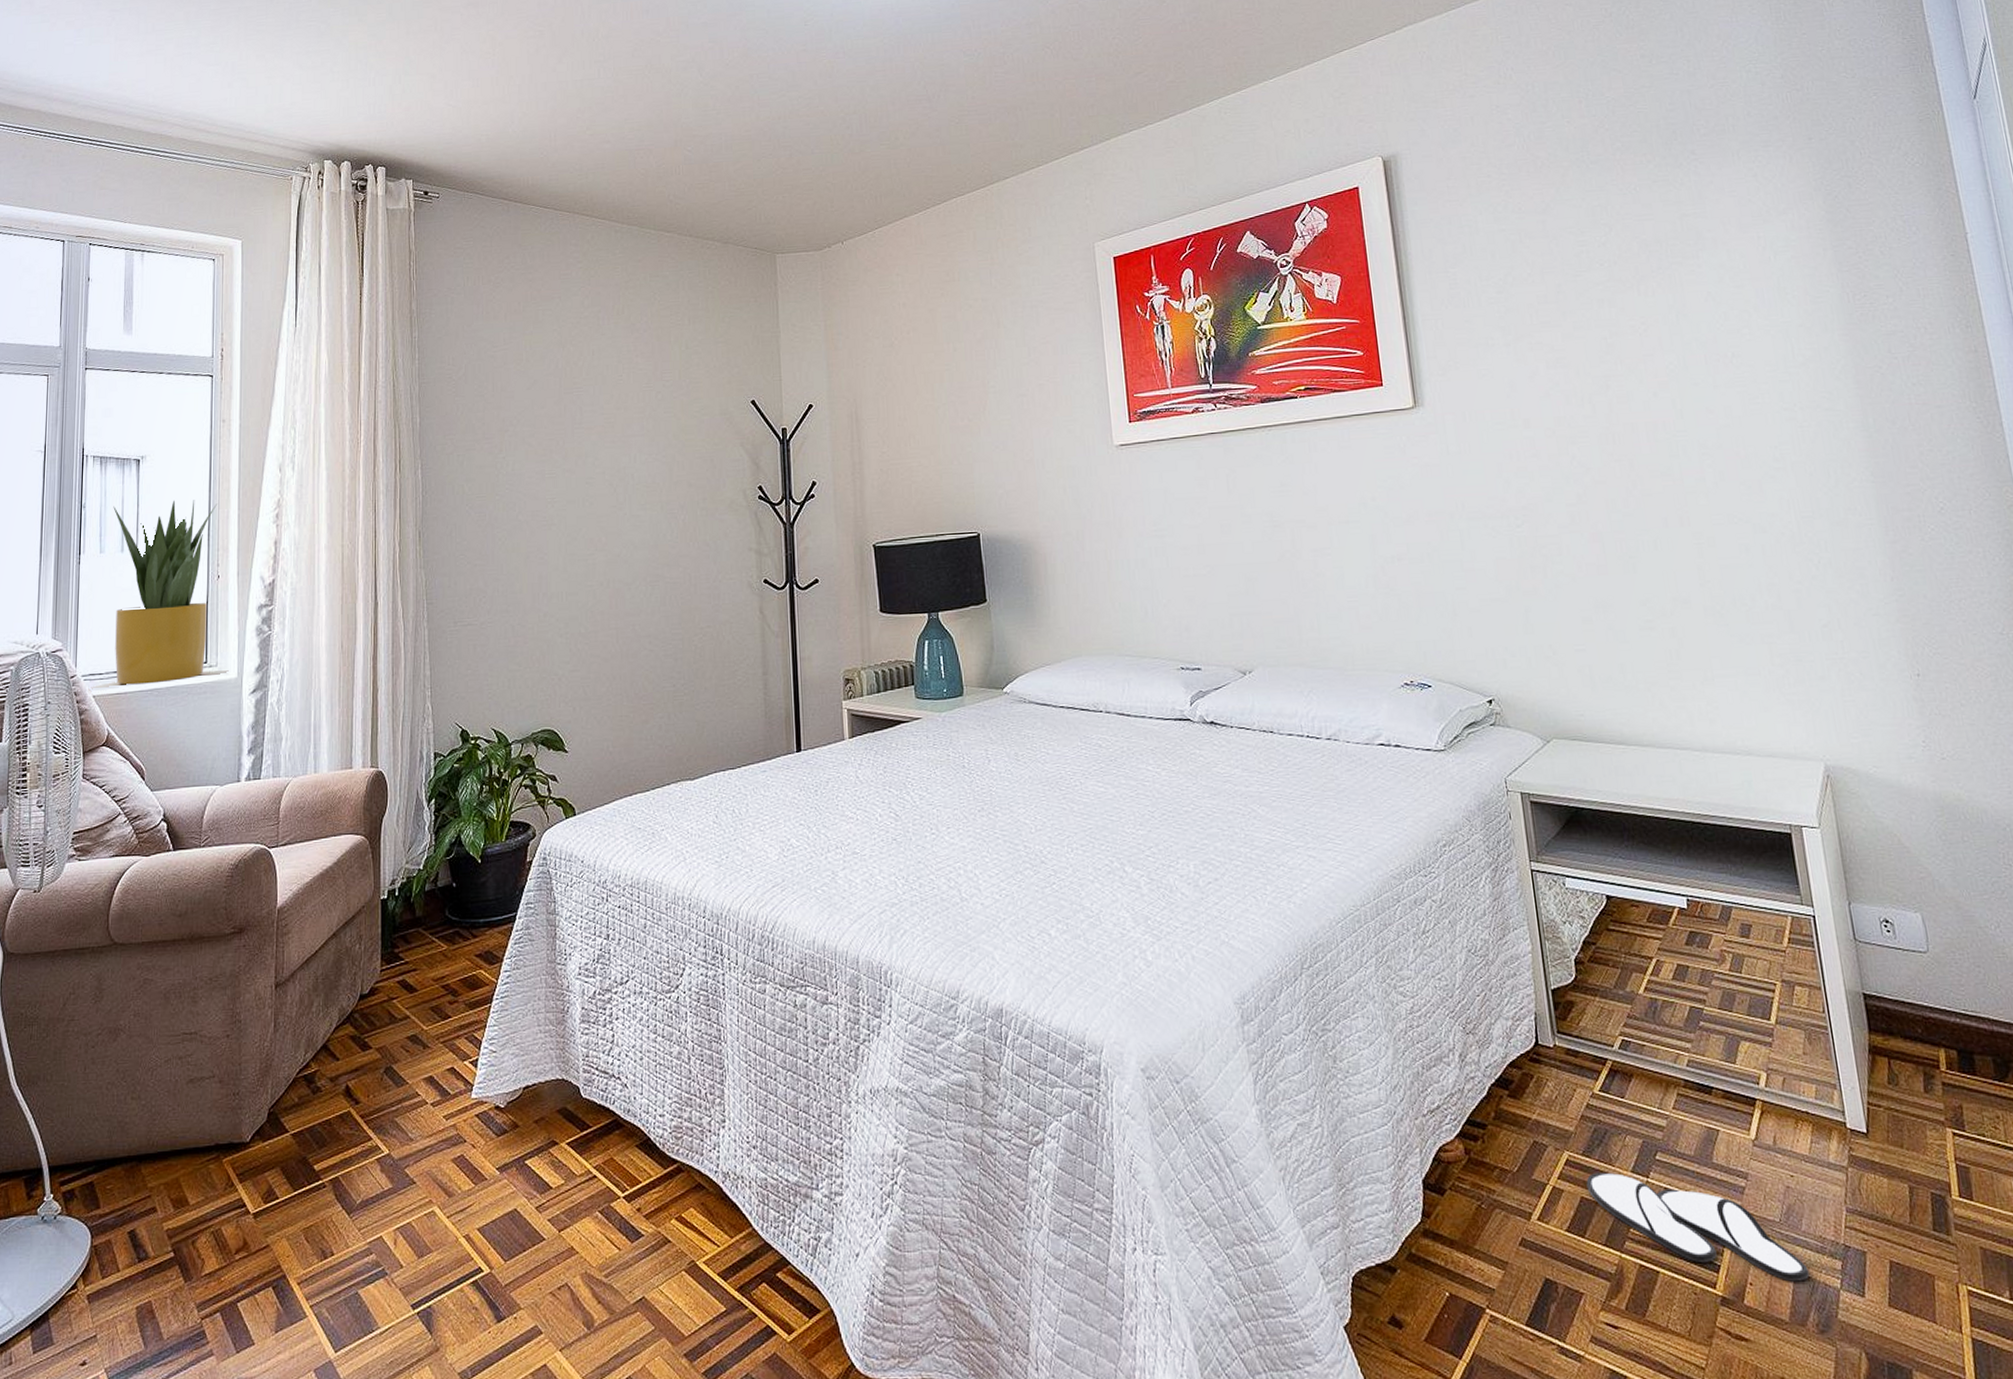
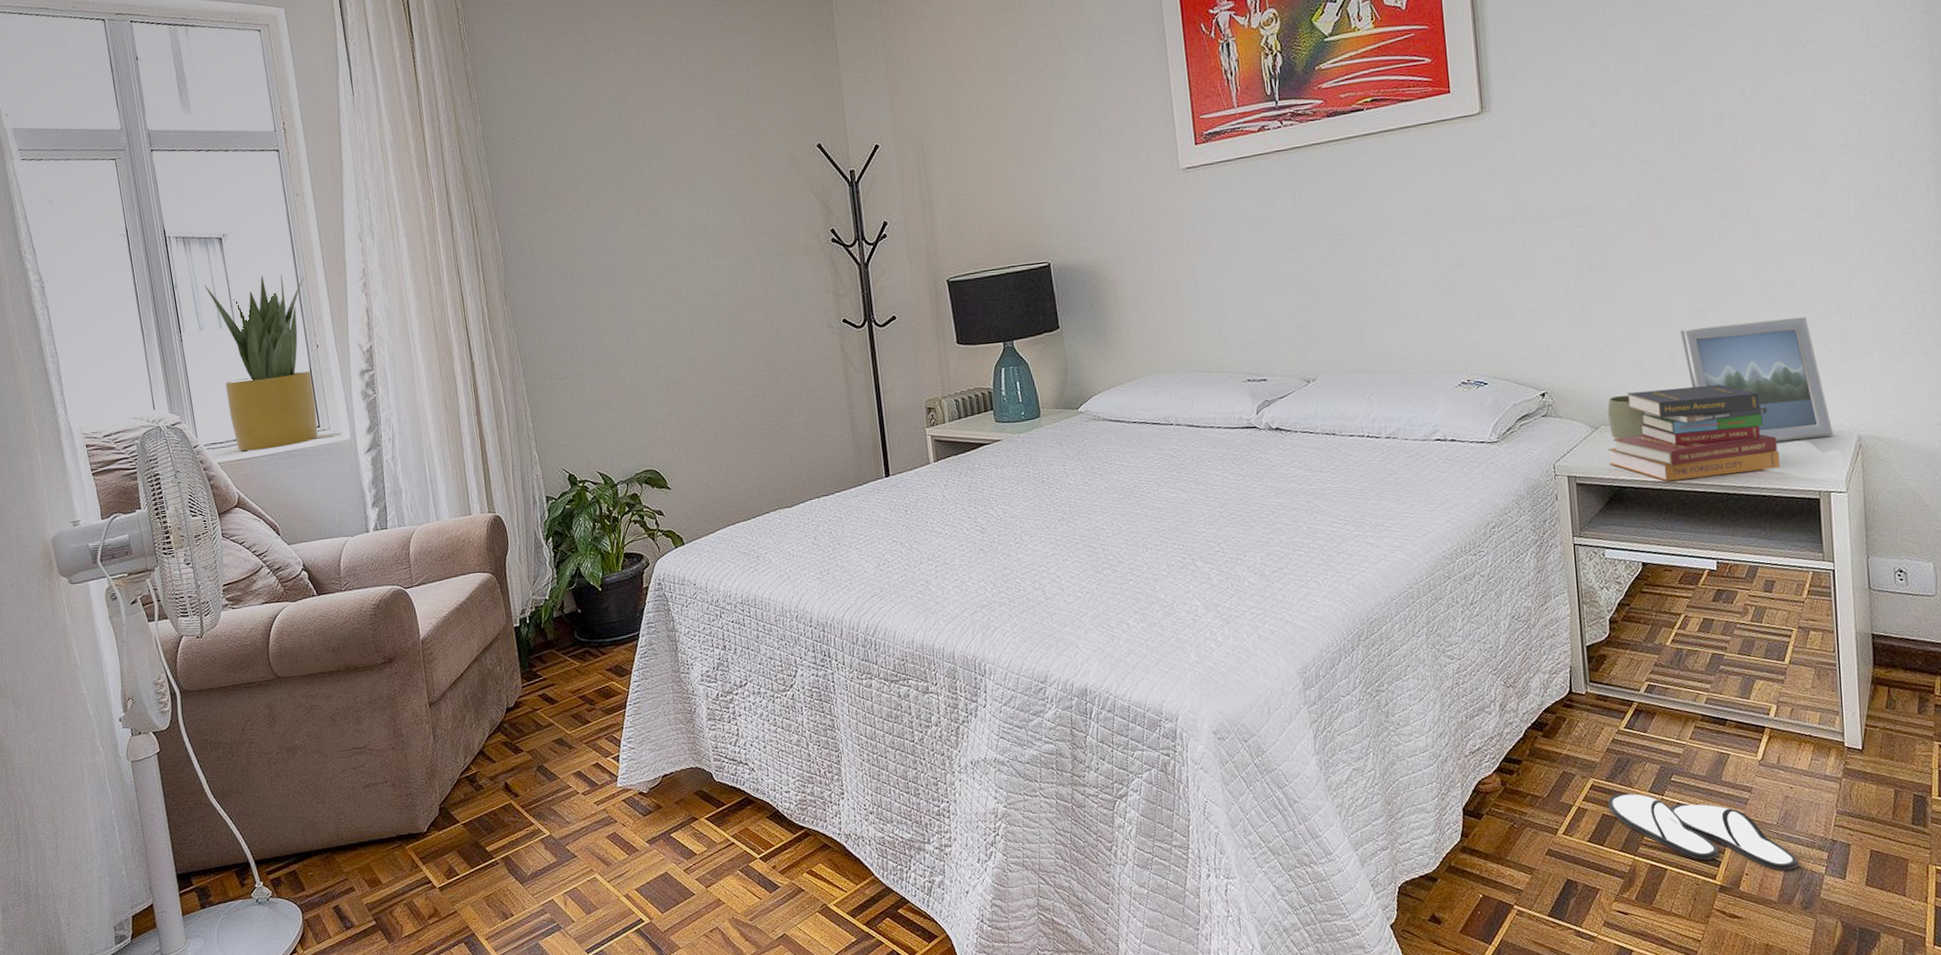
mug: none [1558,706,1598,755] -> present [1607,395,1645,439]
books: none [1562,701,1745,805] -> present [1608,384,1780,482]
picture frame: none [1628,634,1799,767] -> present [1679,316,1834,441]

